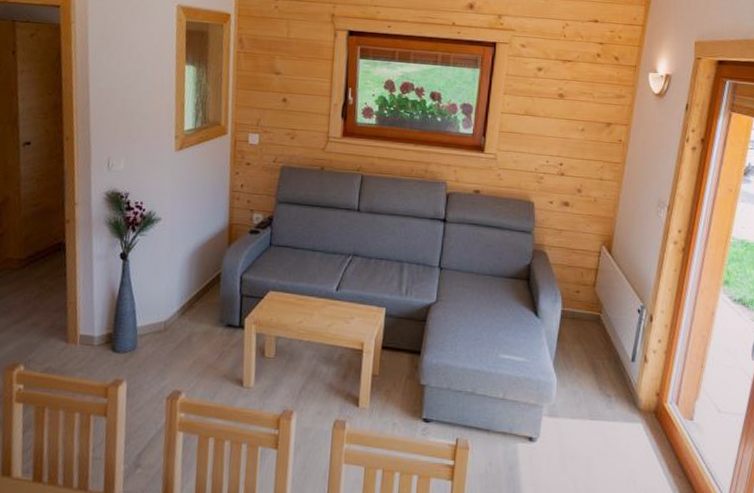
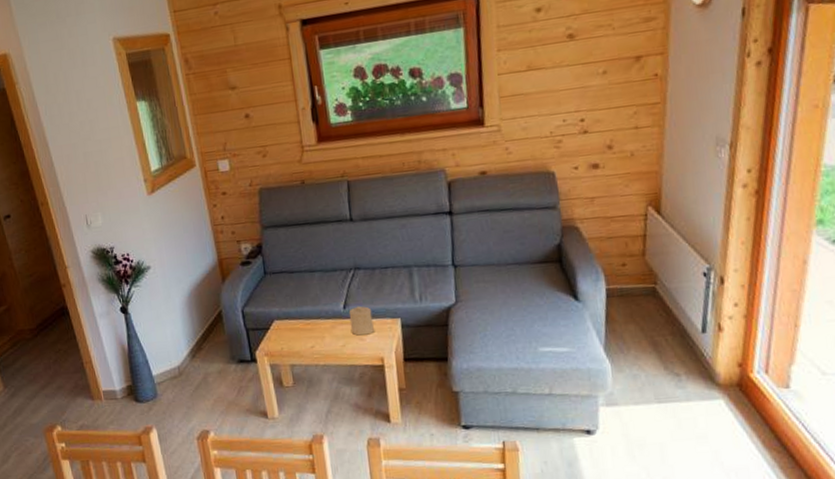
candle: none [339,290,361,319] -> present [348,306,374,336]

